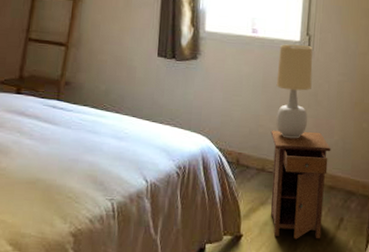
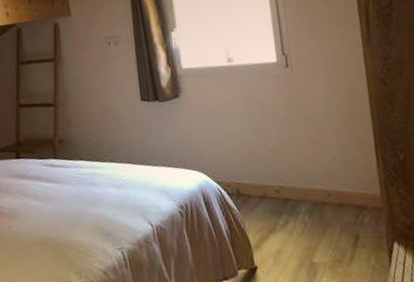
nightstand: present [270,130,331,240] -> none [265,149,339,264]
table lamp: present [276,44,313,139] -> none [258,65,301,161]

